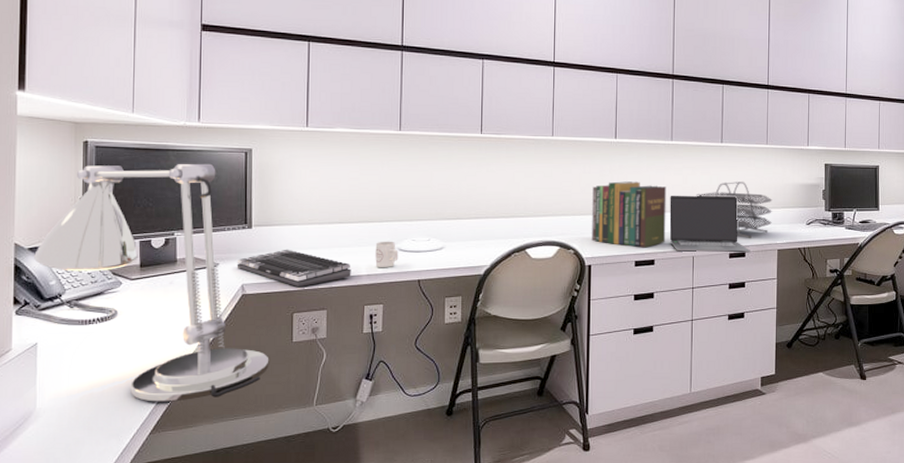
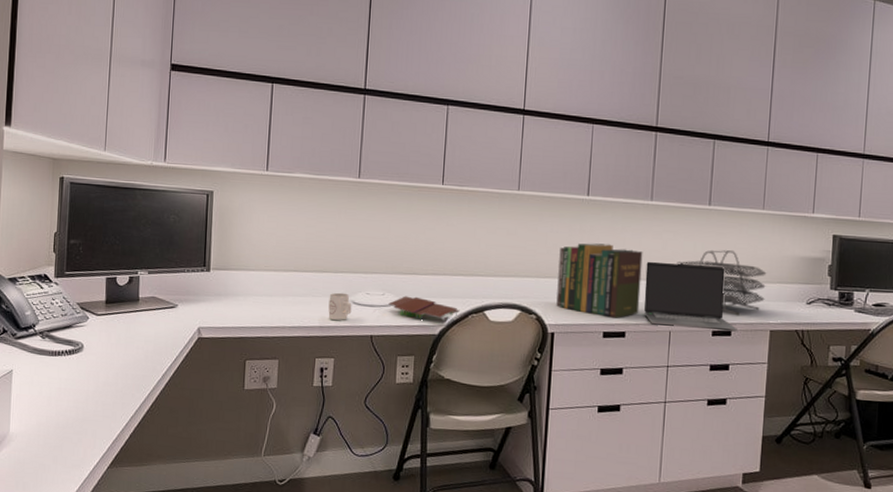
desk lamp: present [34,163,269,402] -> none [13,201,221,439]
computer keyboard: present [236,249,351,288] -> none [194,294,304,335]
papers: none [434,240,503,261] -> present [388,296,460,320]

